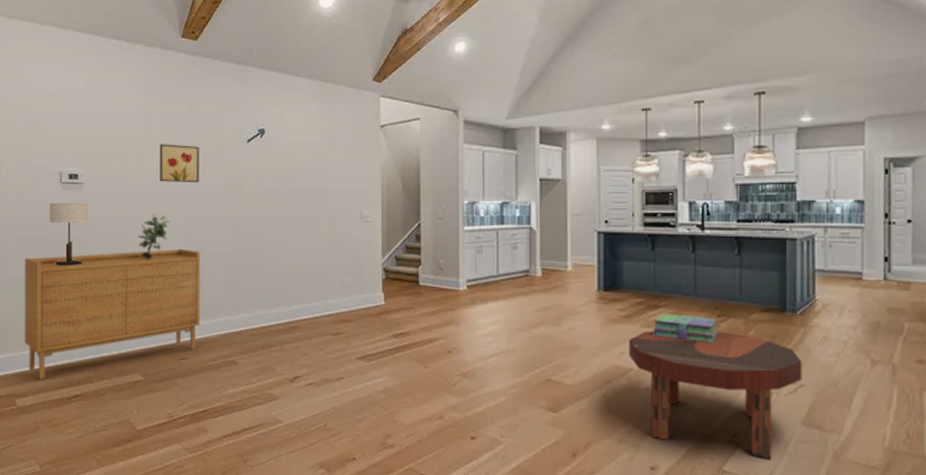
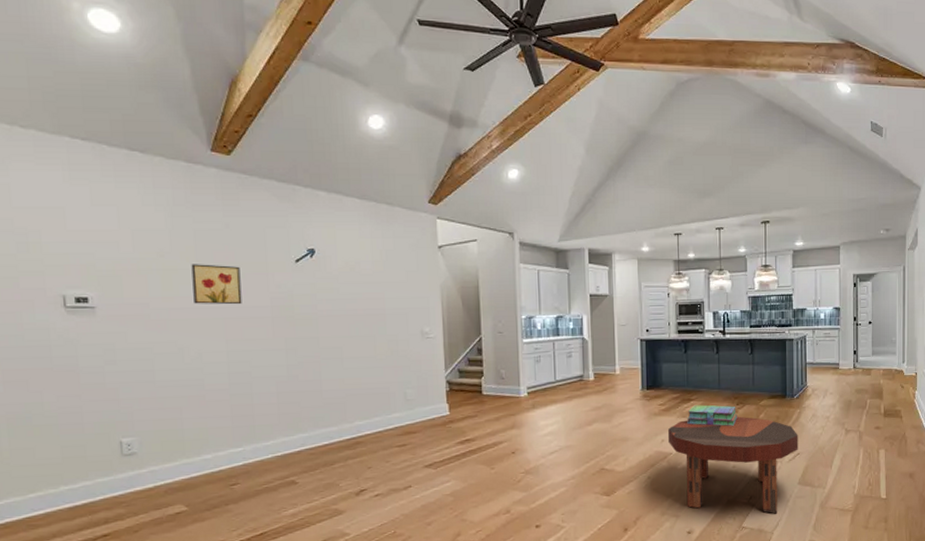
sideboard: present [24,248,200,380] -> none [22,372,252,524]
table lamp: present [49,202,89,267] -> none [51,328,106,399]
potted plant: present [137,214,170,260] -> none [169,338,209,386]

